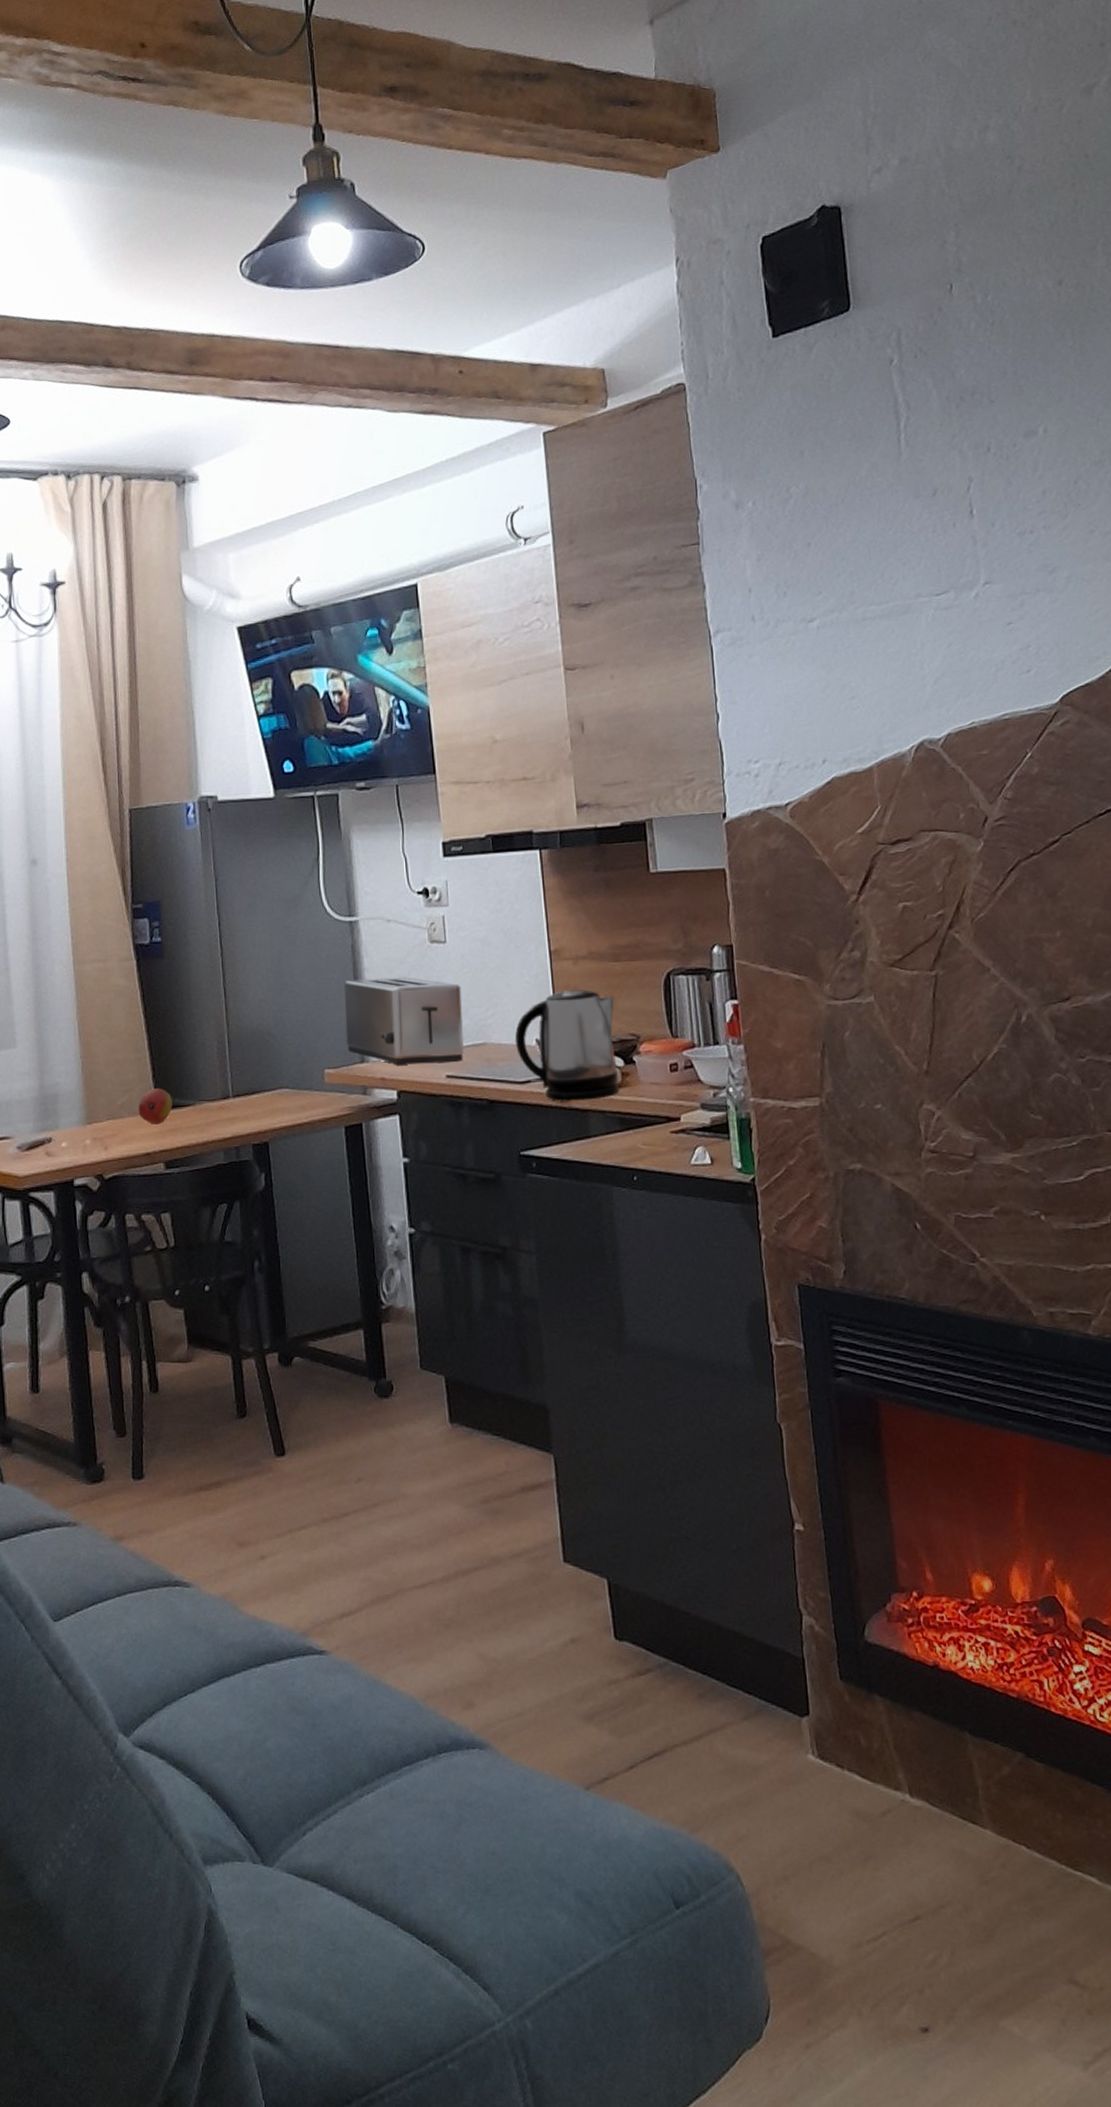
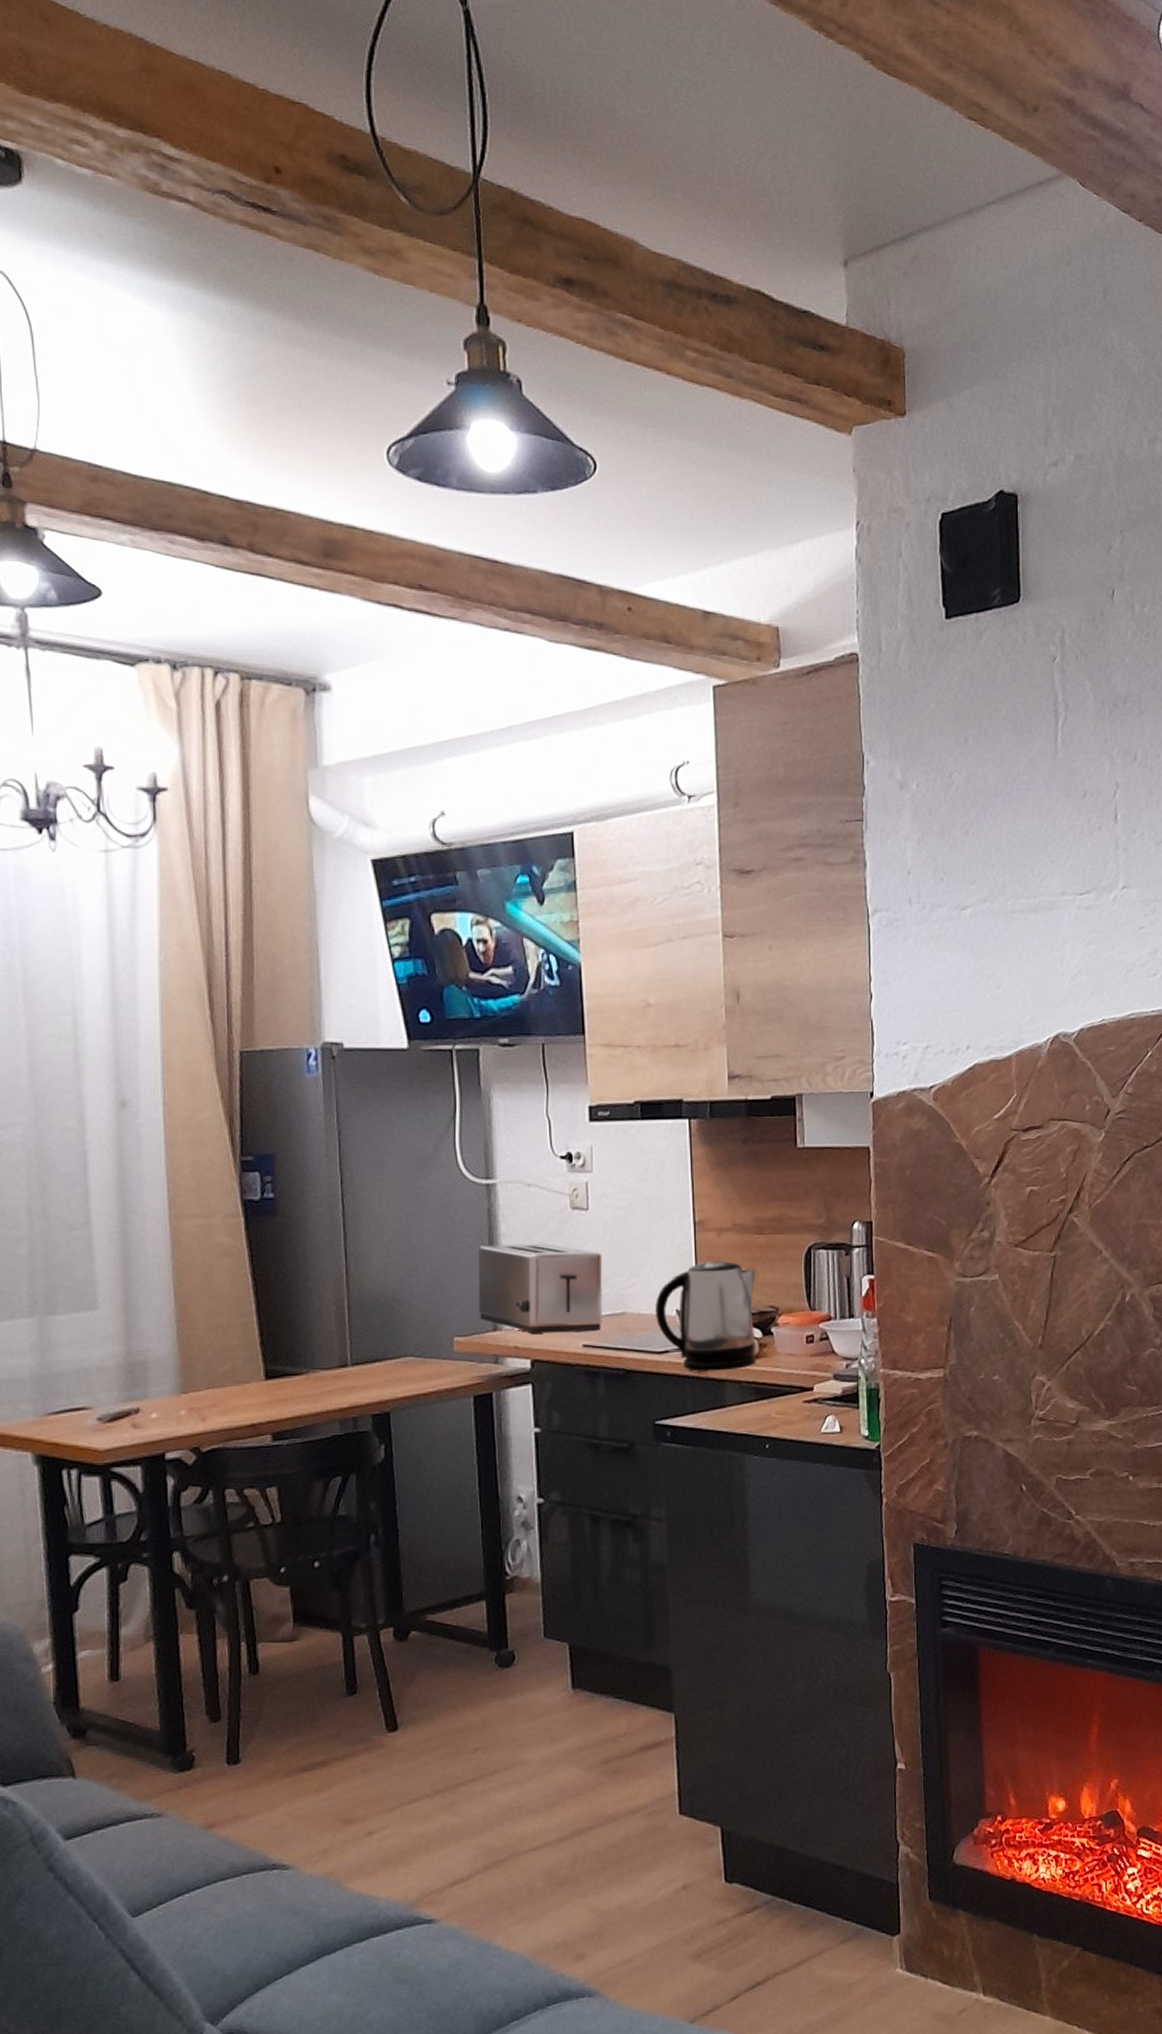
fruit: present [138,1087,173,1124] -> none [243,1354,283,1394]

